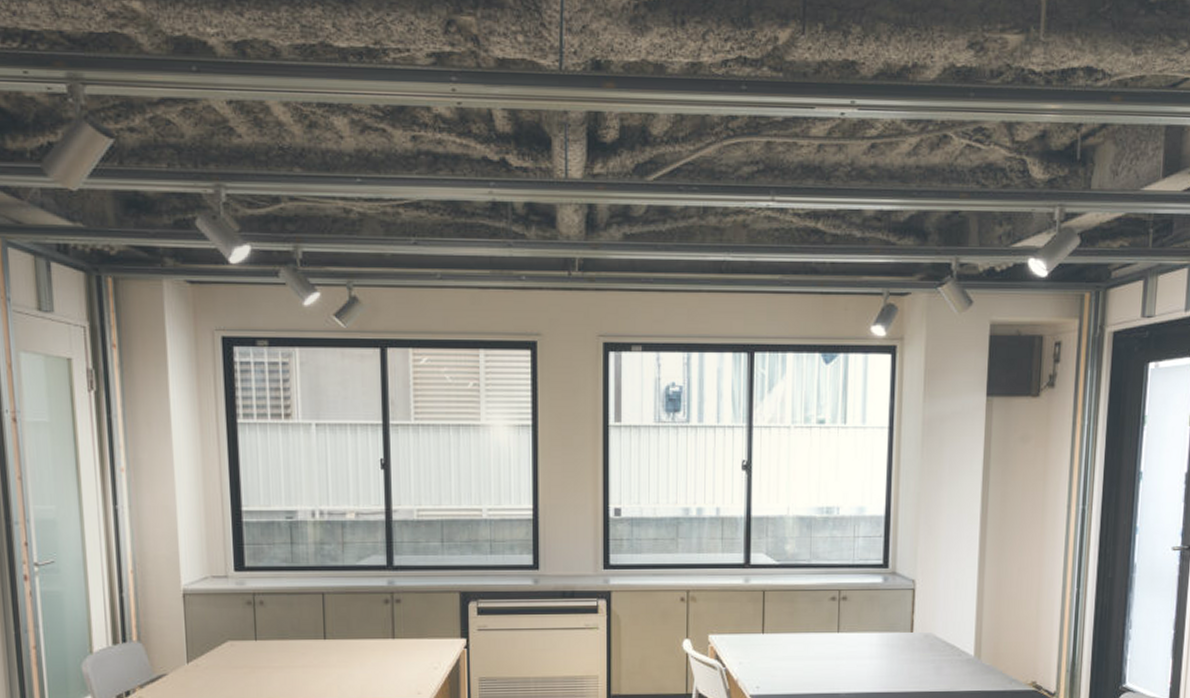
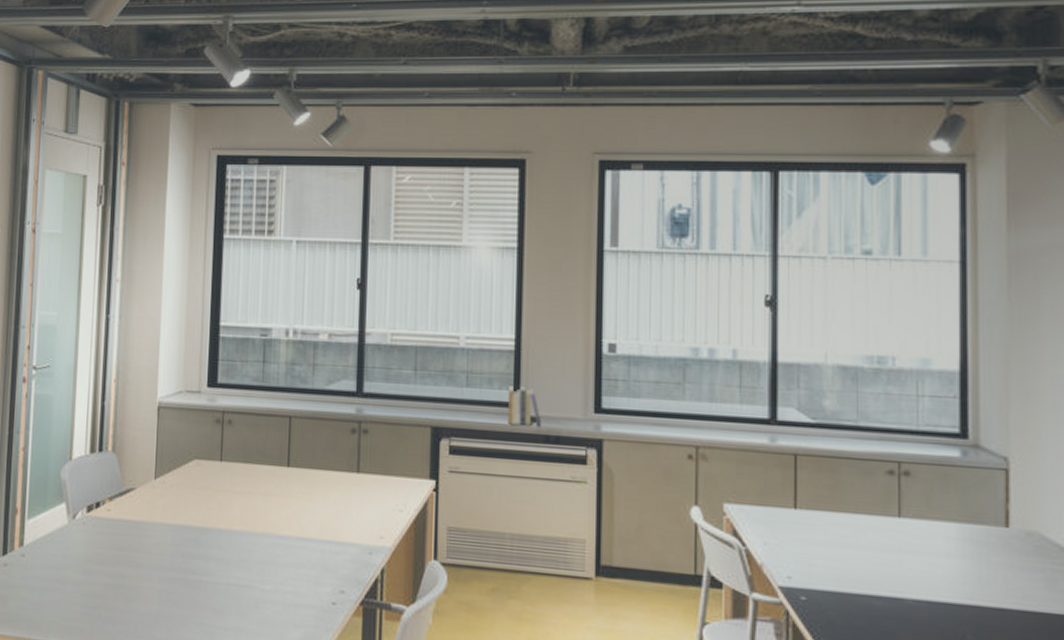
books: none [529,549,557,584] -> present [508,385,540,426]

